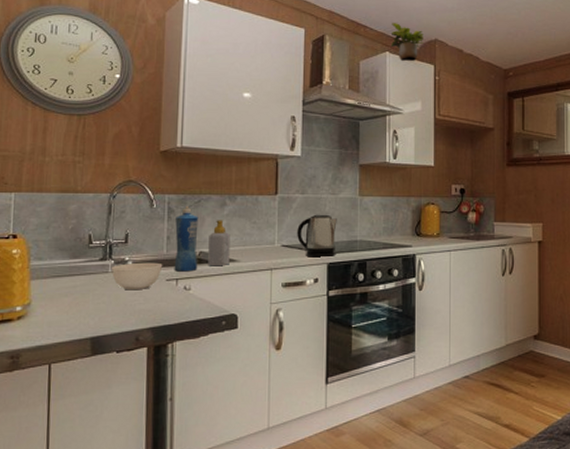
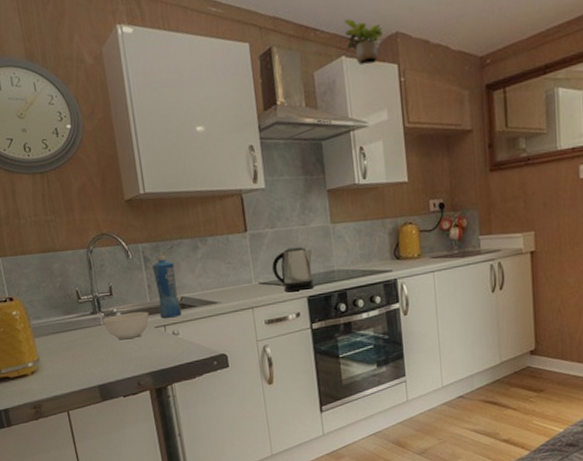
soap bottle: present [208,220,230,266] -> none [187,263,211,311]

